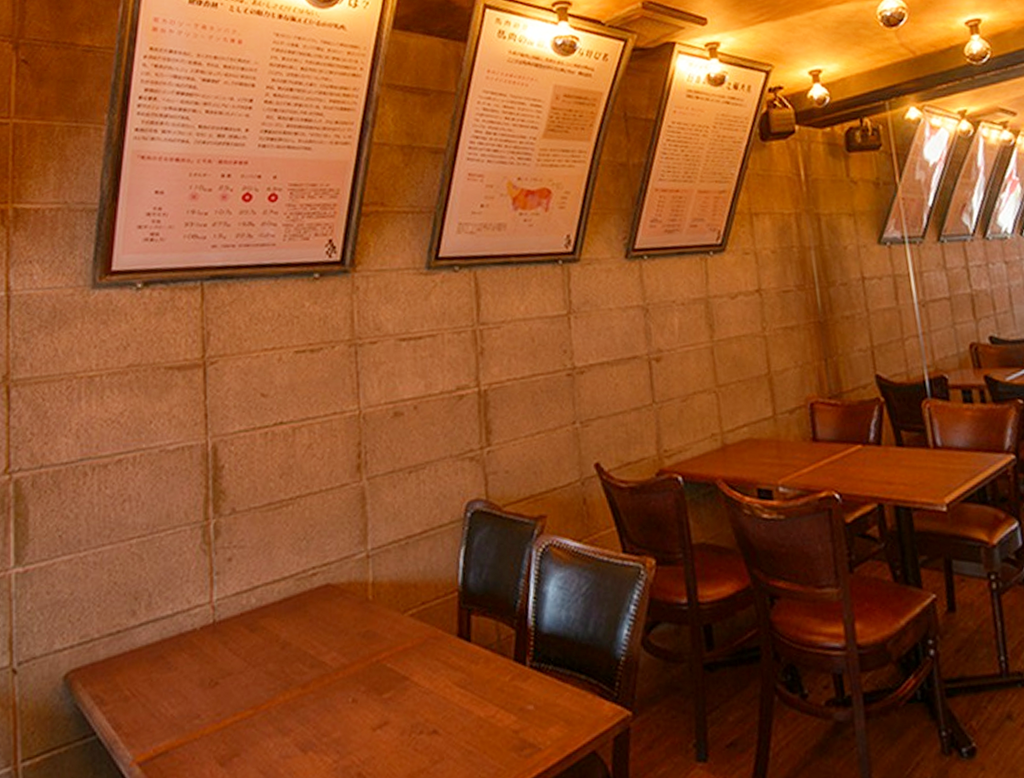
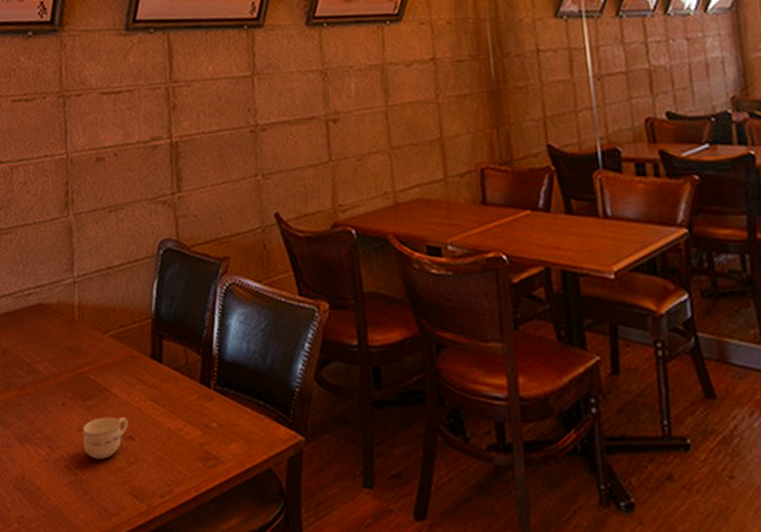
cup: none [377,708,432,762] -> present [82,416,128,459]

